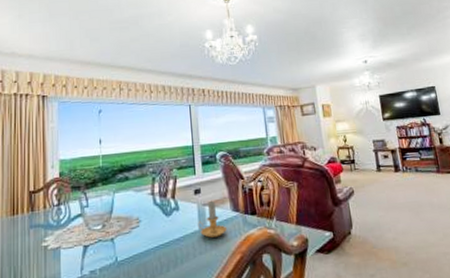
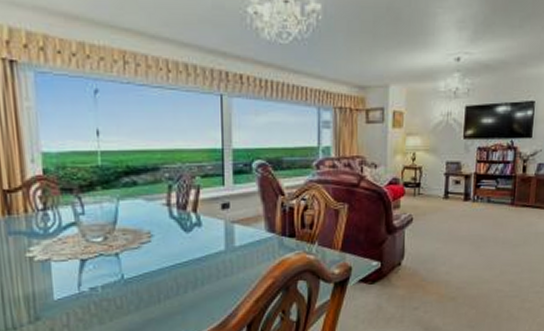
candle: present [197,200,227,238] -> none [223,217,258,260]

